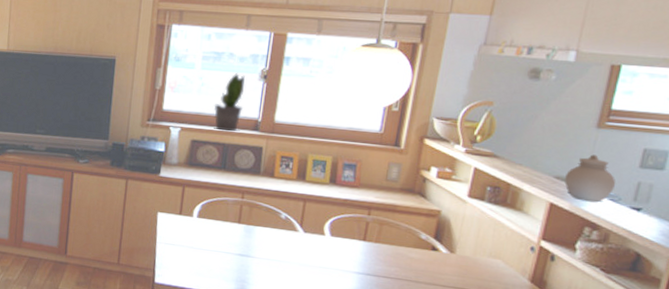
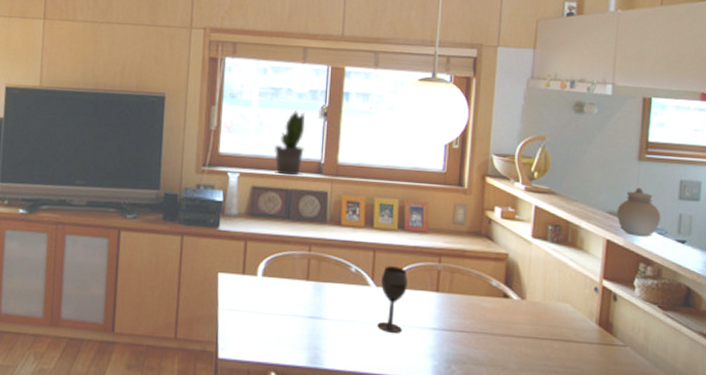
wine glass: none [303,215,336,274] -> present [377,266,408,333]

